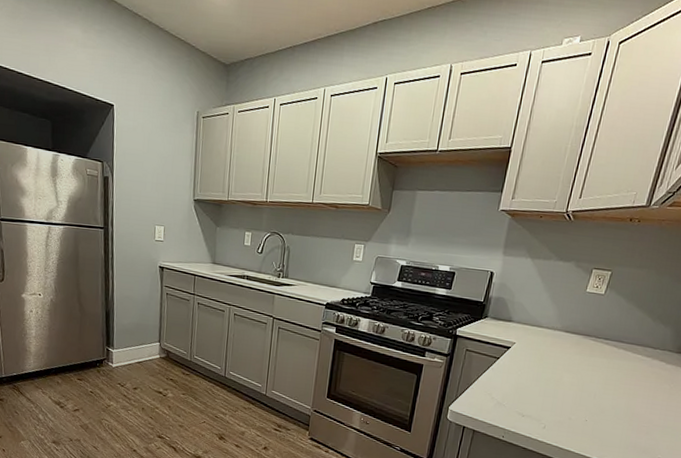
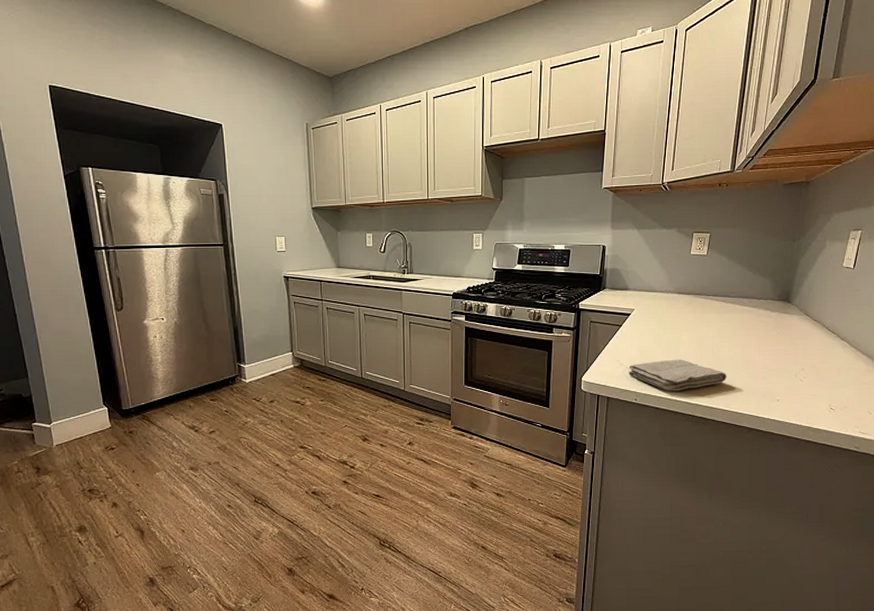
washcloth: none [499,399,607,434] -> present [629,359,727,392]

